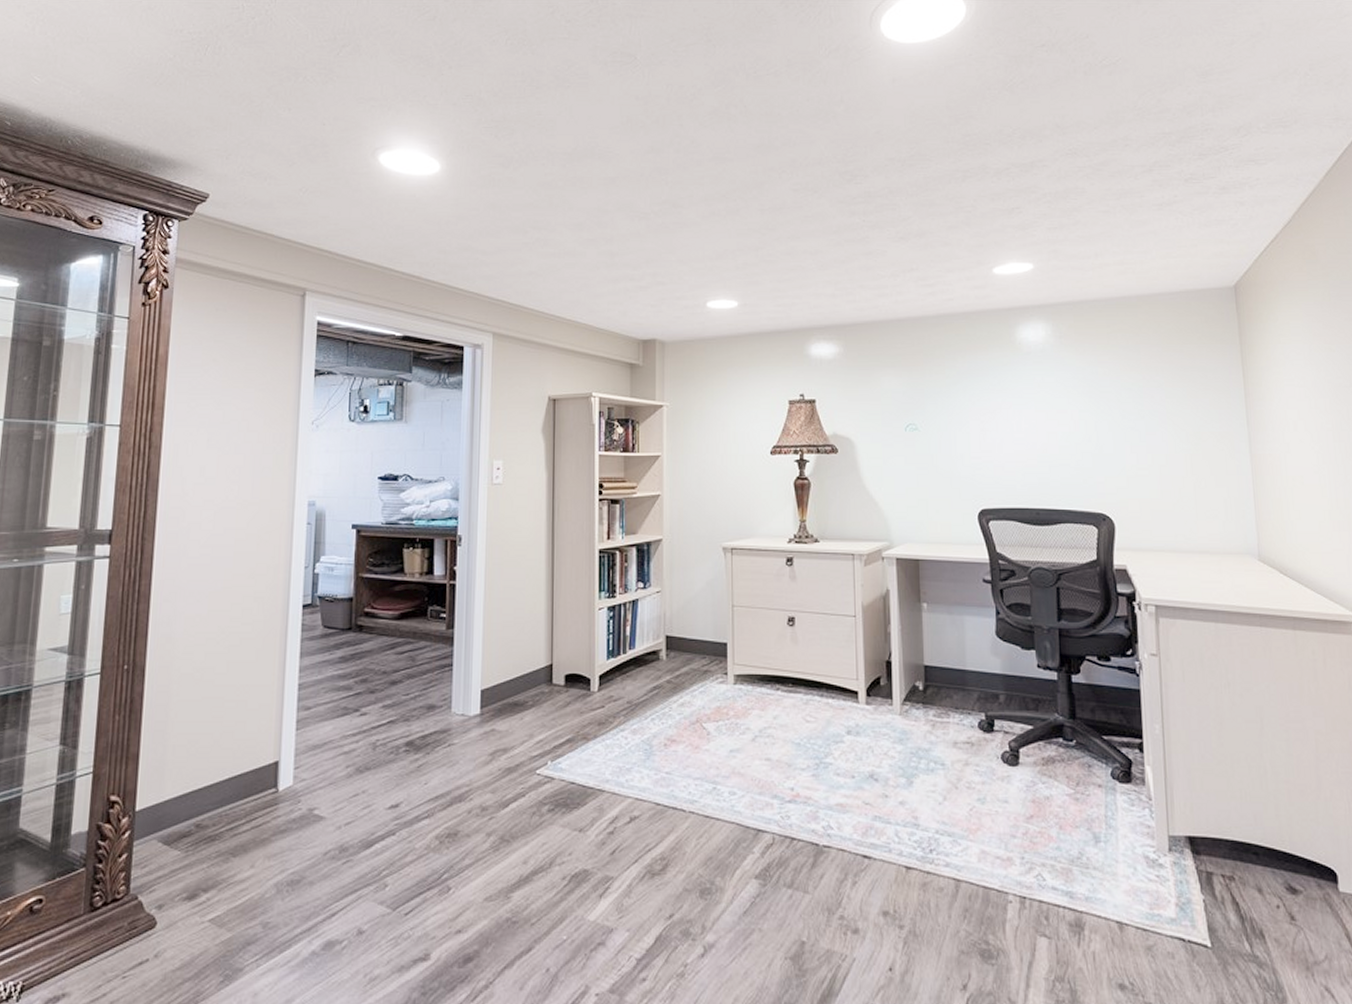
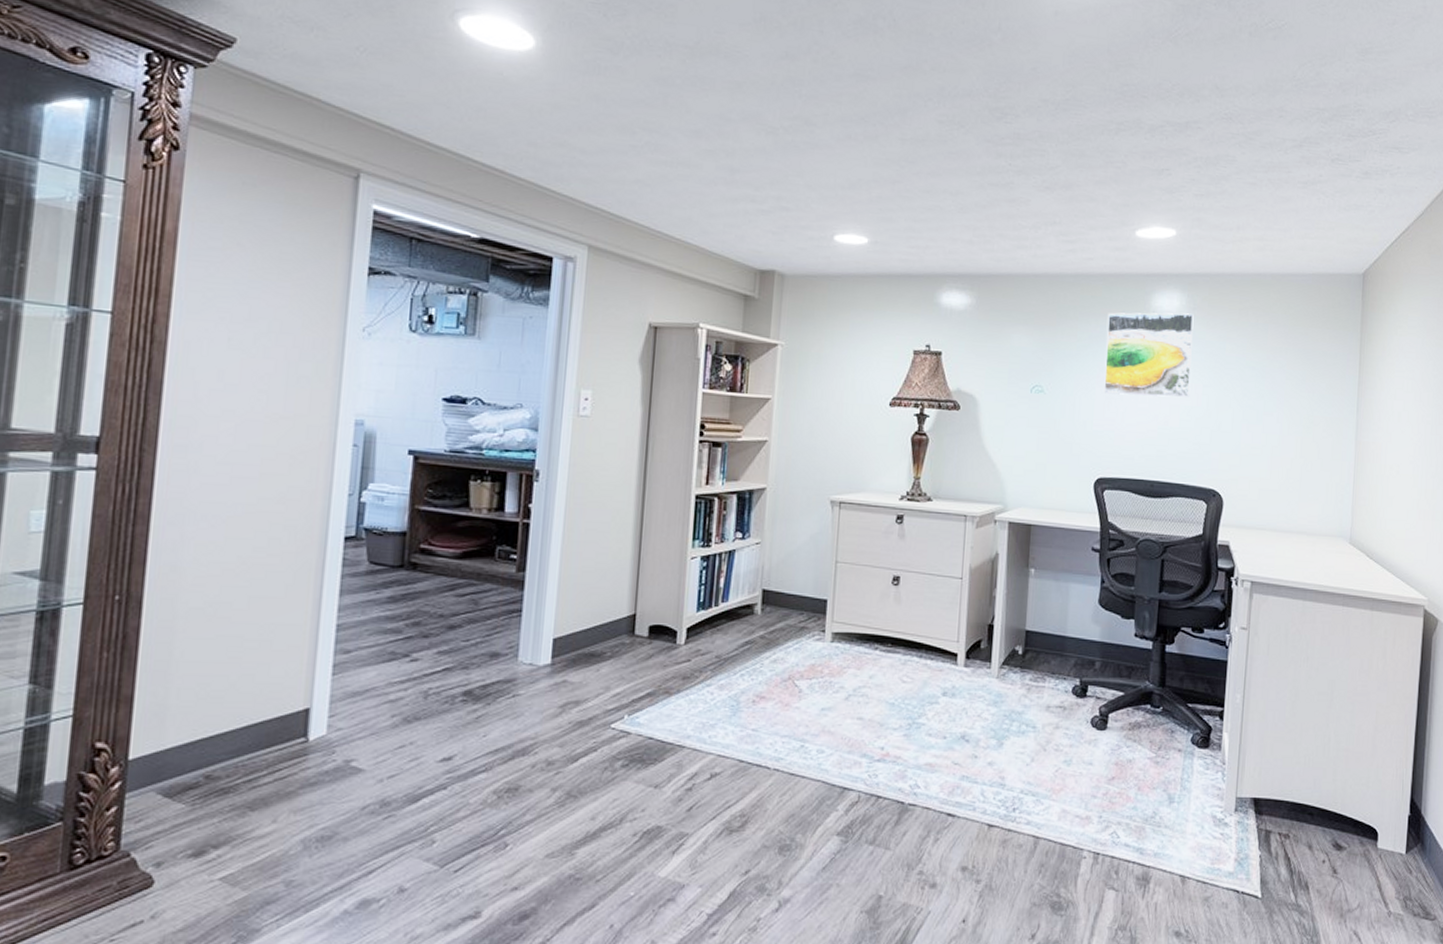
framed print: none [973,342,1067,426] -> present [1103,312,1194,397]

